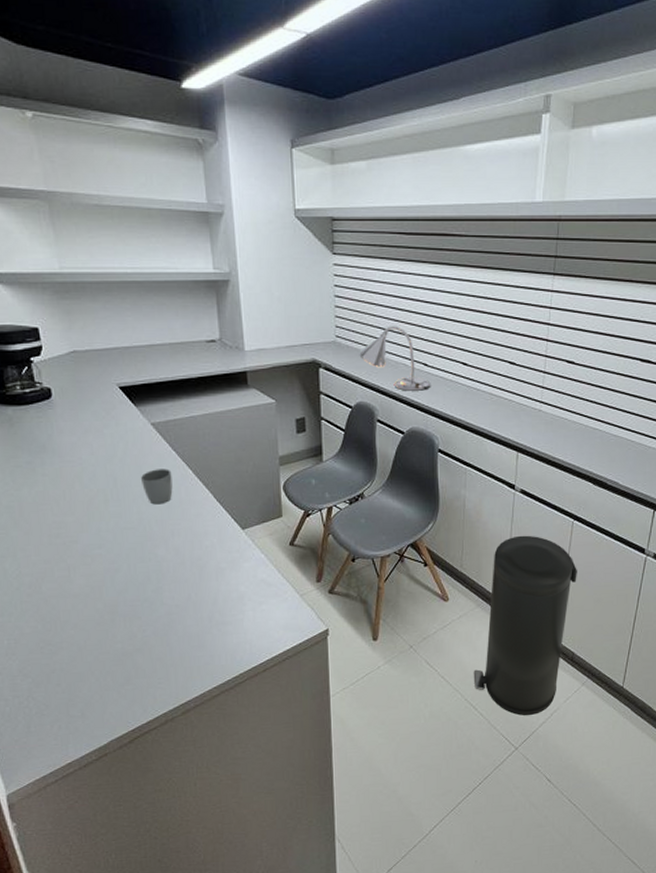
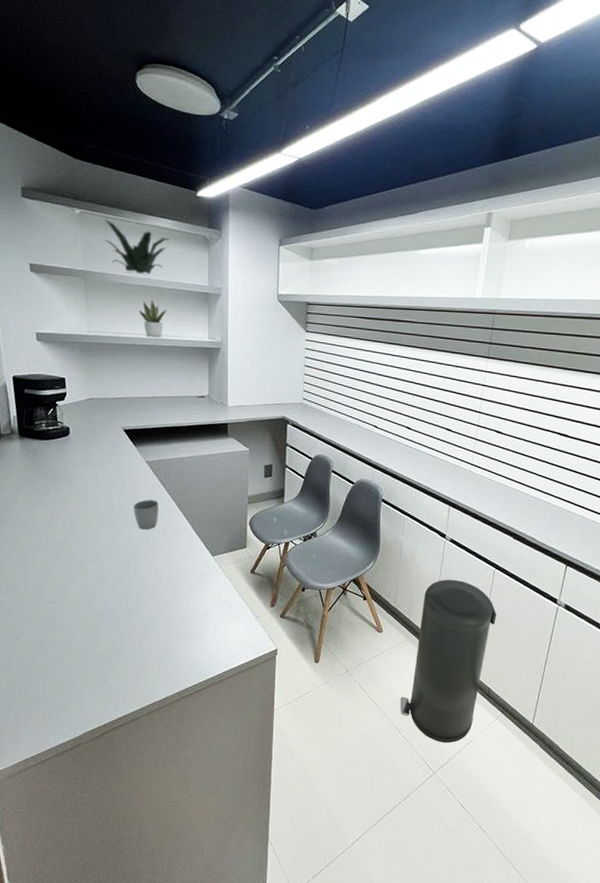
plant: none [65,123,152,192] -> present [103,219,170,274]
potted plant: none [122,224,159,270] -> present [139,299,167,337]
table lamp: present [359,326,431,391] -> none [321,393,379,448]

